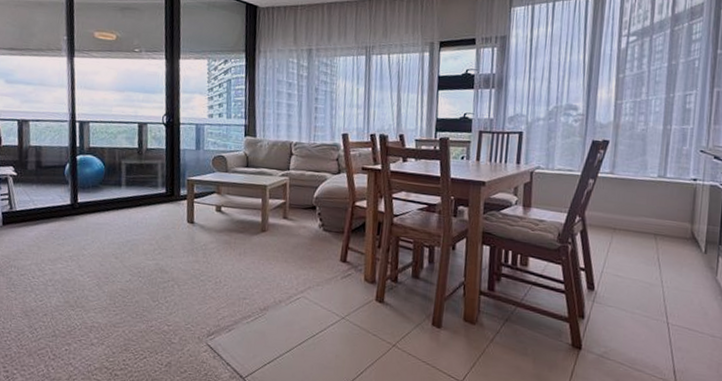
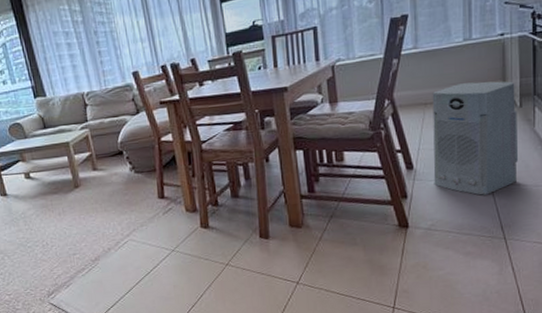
air purifier: none [612,216,702,334] -> present [432,81,518,196]

